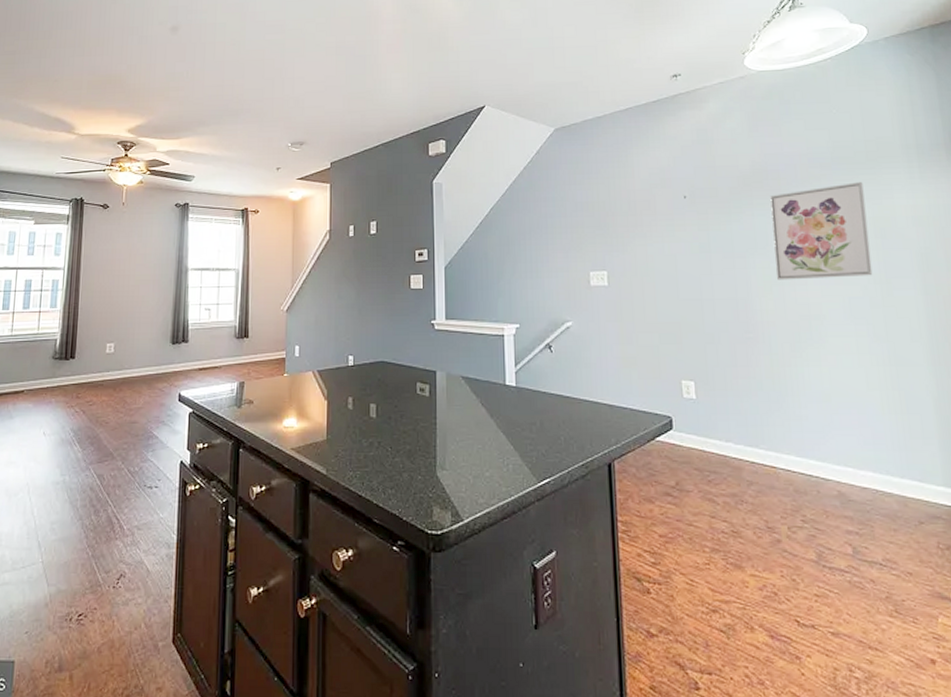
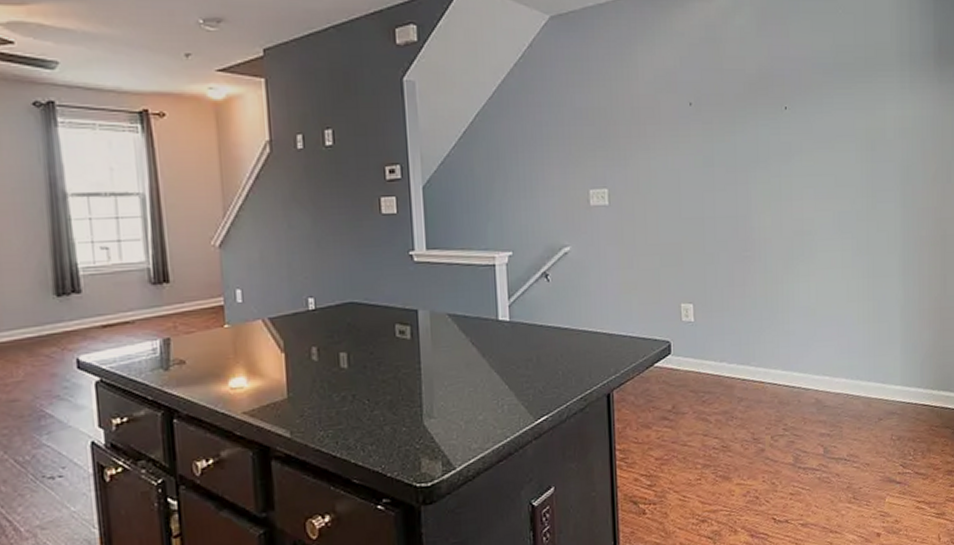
wall art: present [770,182,873,280] -> none [774,91,861,196]

